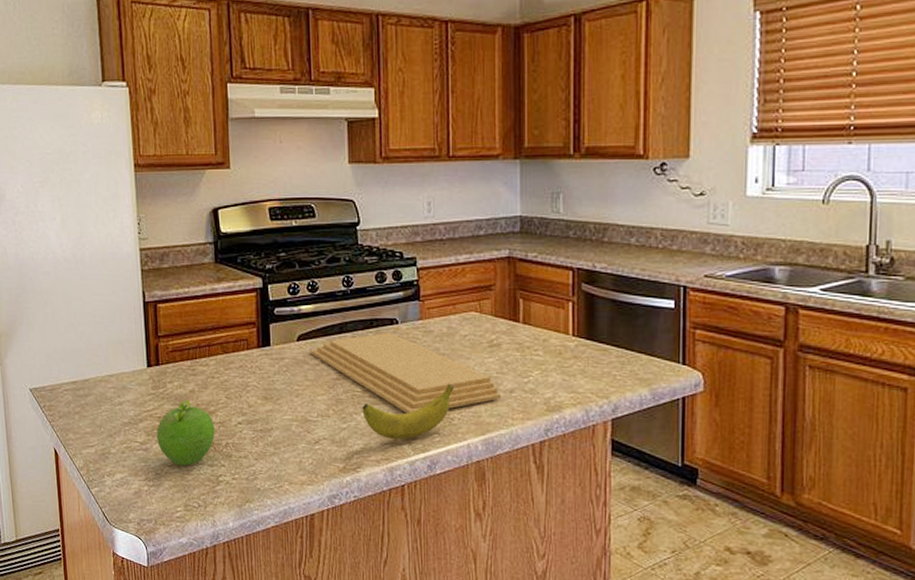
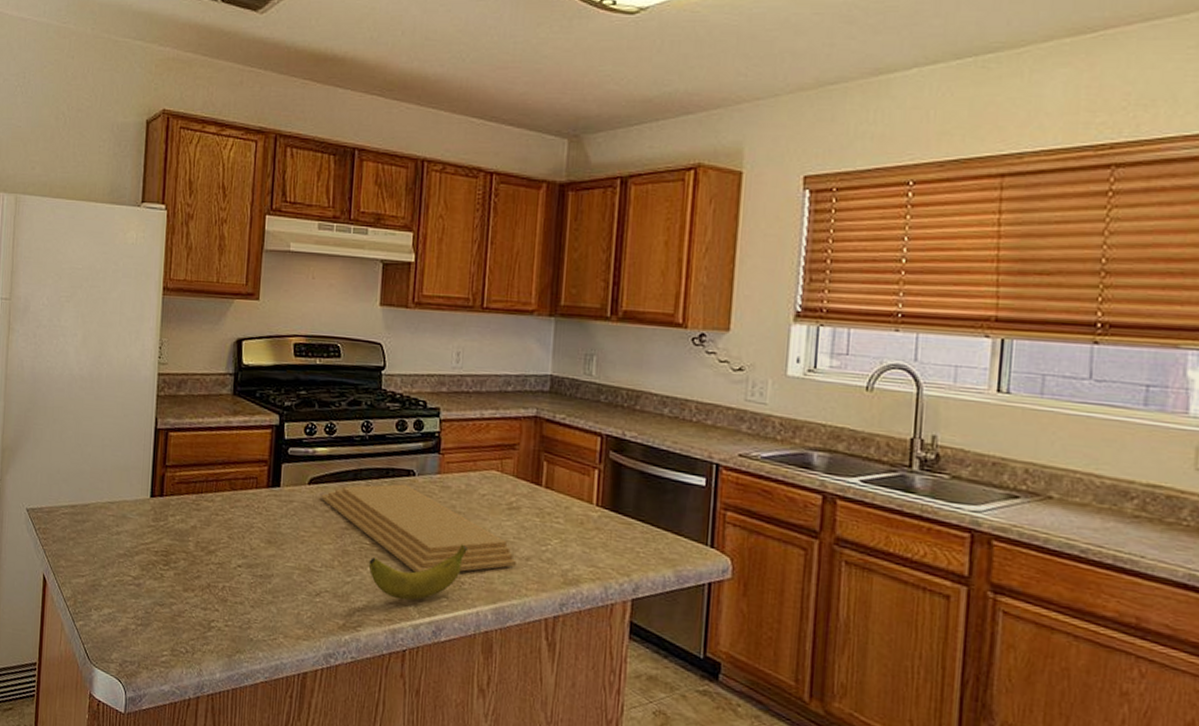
fruit: present [156,400,215,466] -> none [151,536,213,607]

